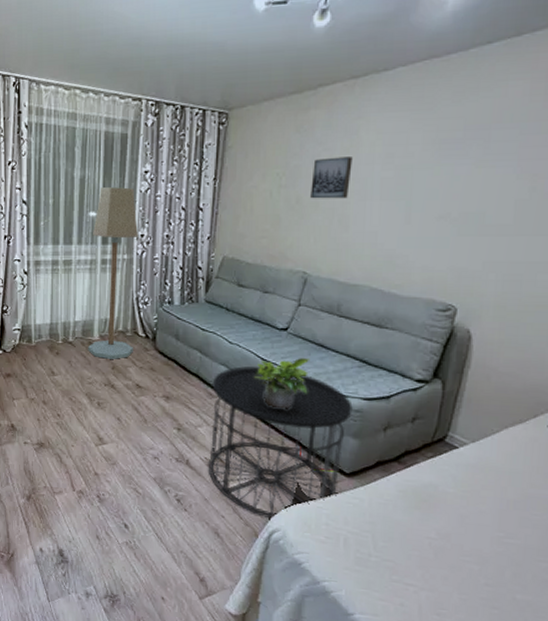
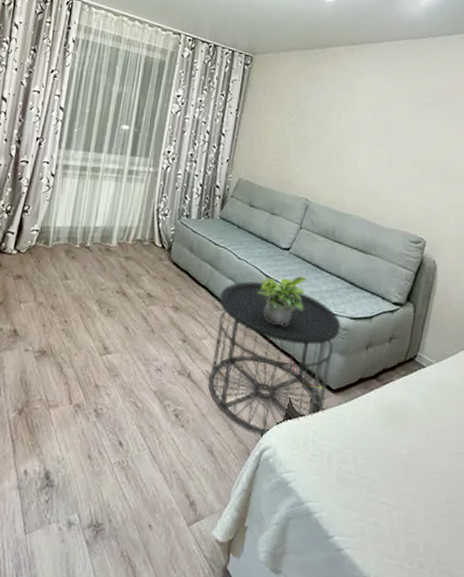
floor lamp: present [88,187,139,359] -> none [104,104,166,267]
wall art: present [310,157,353,199] -> none [315,104,350,140]

